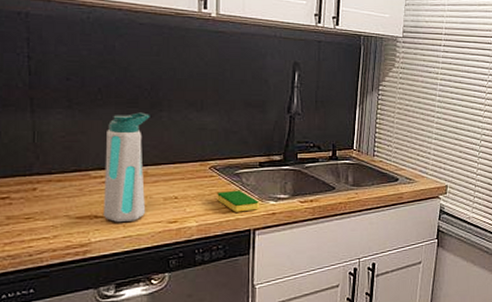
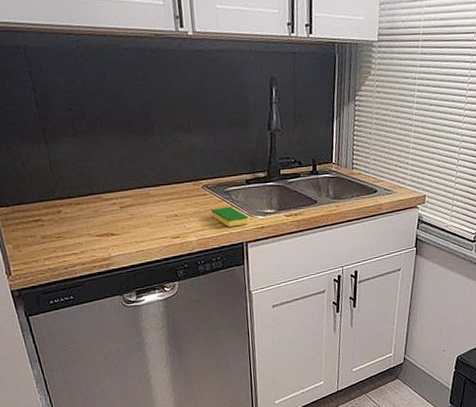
water bottle: present [104,112,150,223] -> none [110,137,152,239]

